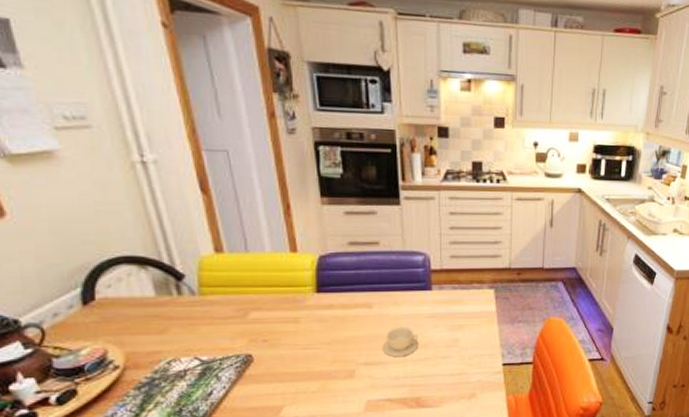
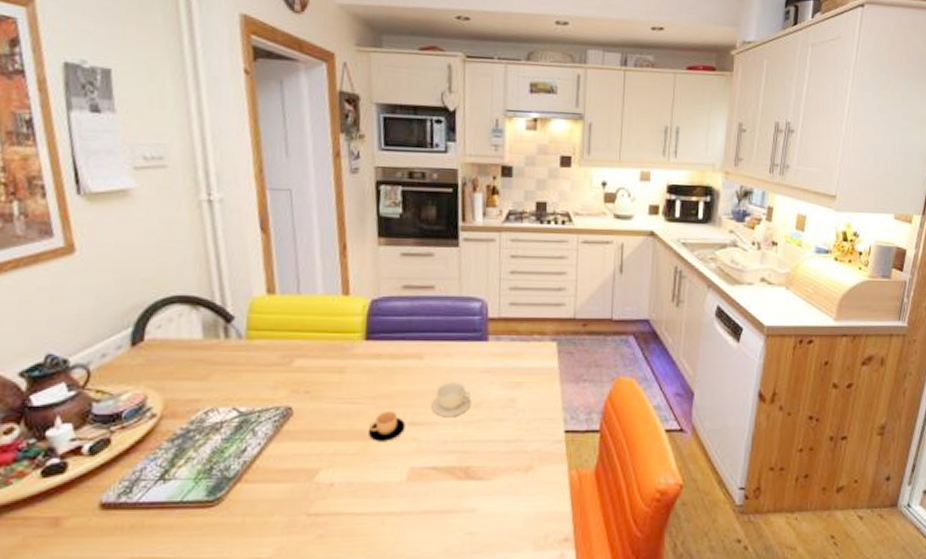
cup: none [327,353,360,380] -> present [369,410,405,441]

